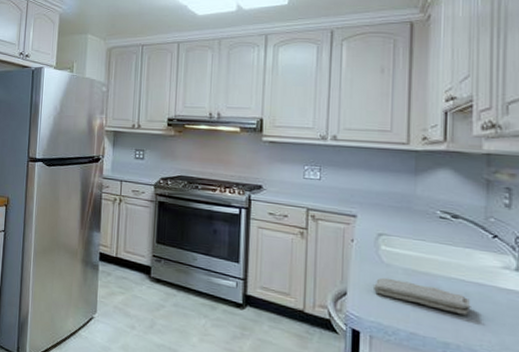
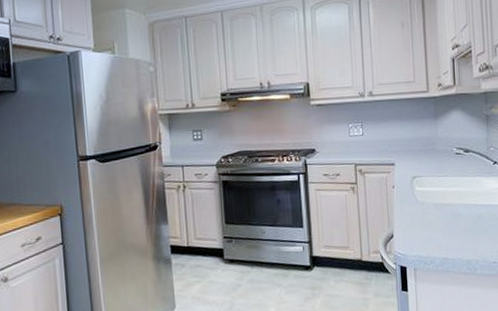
washcloth: present [374,277,471,316] -> none [413,214,483,235]

